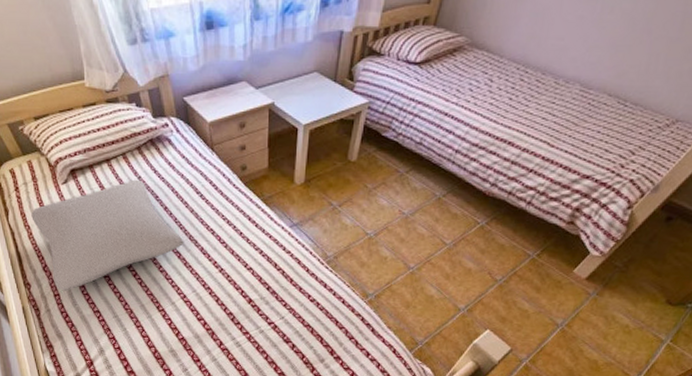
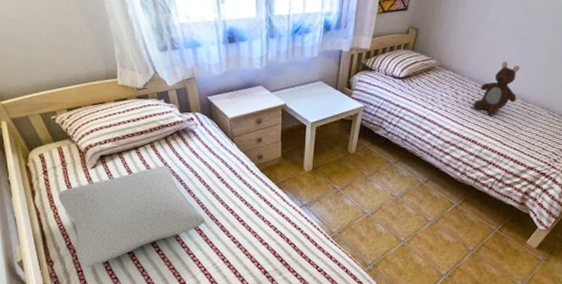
teddy bear: none [512,33,582,108] -> present [473,61,520,116]

